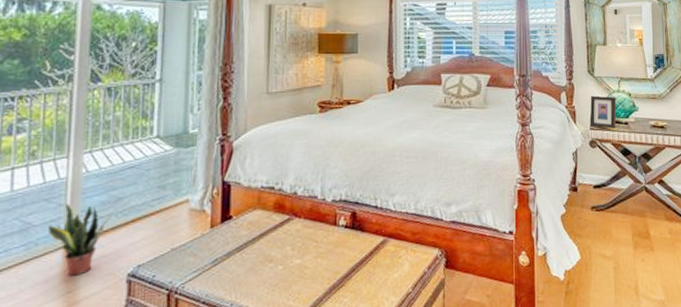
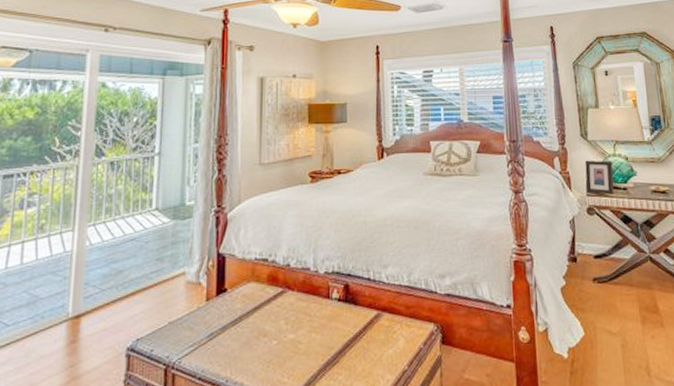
potted plant: present [47,203,114,276] -> none [53,276,114,350]

